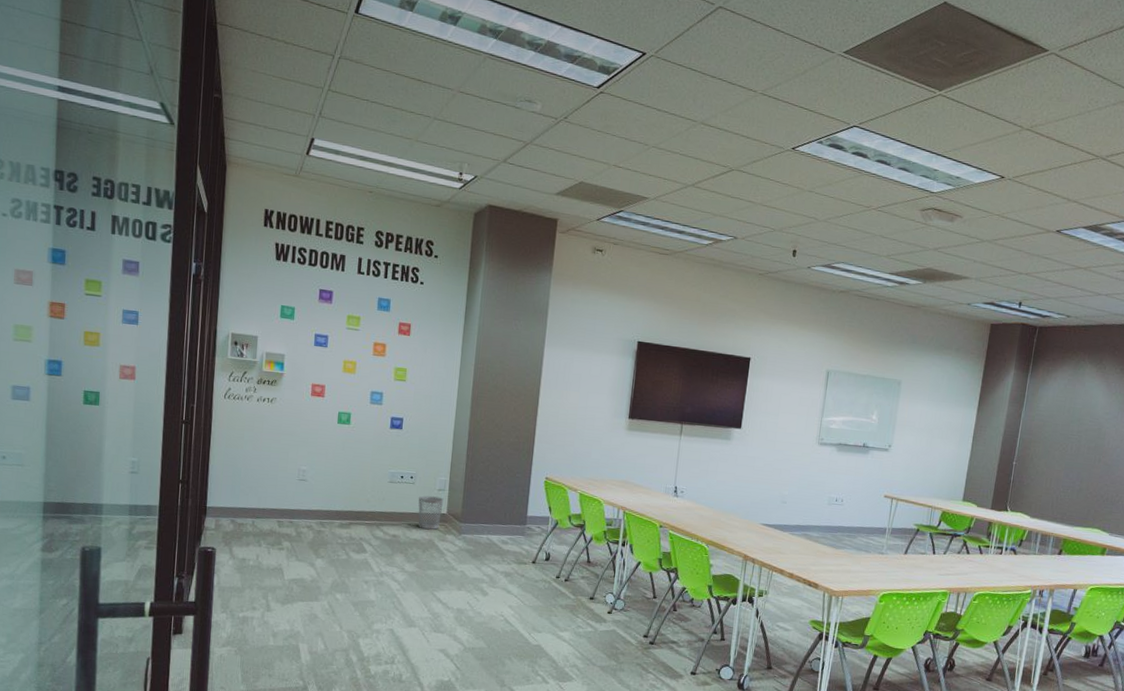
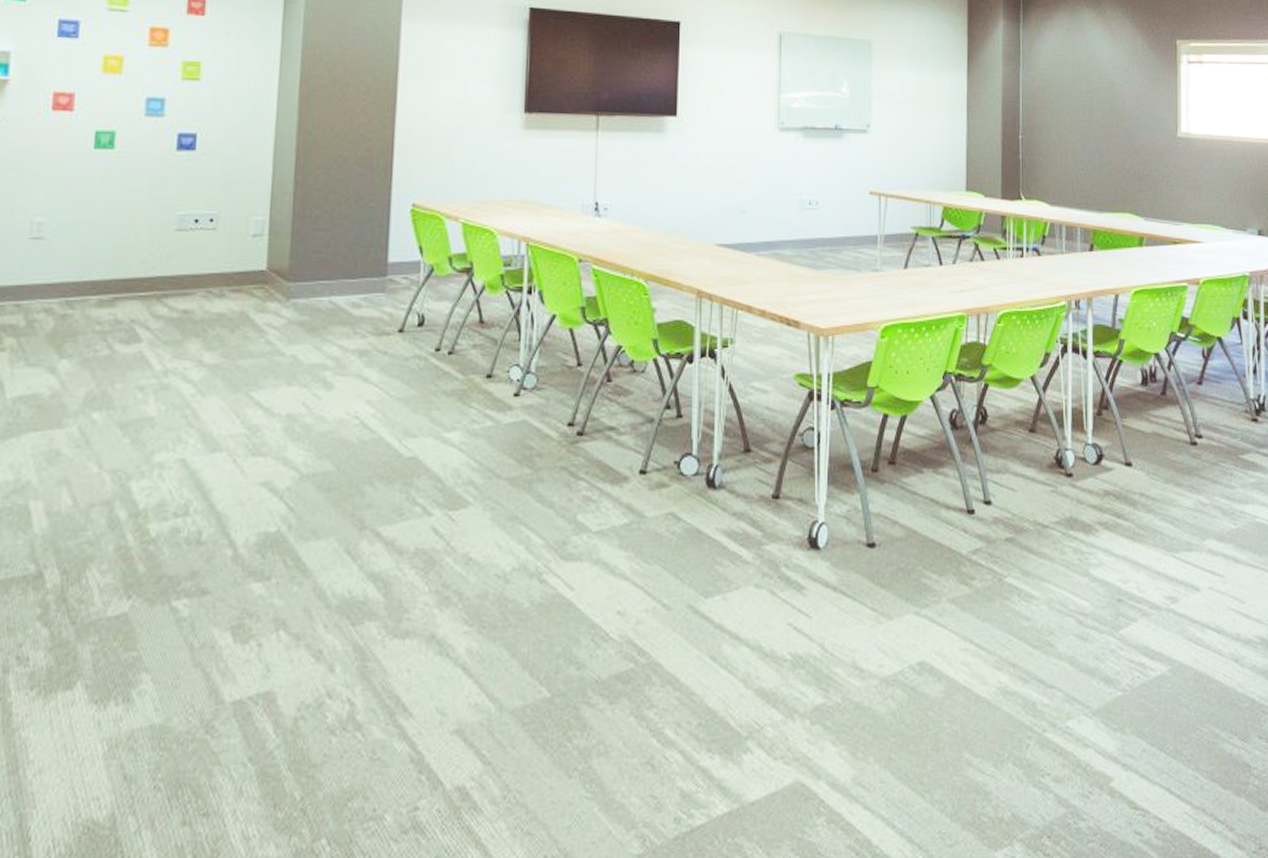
wastebasket: present [418,495,444,530] -> none [222,246,262,296]

